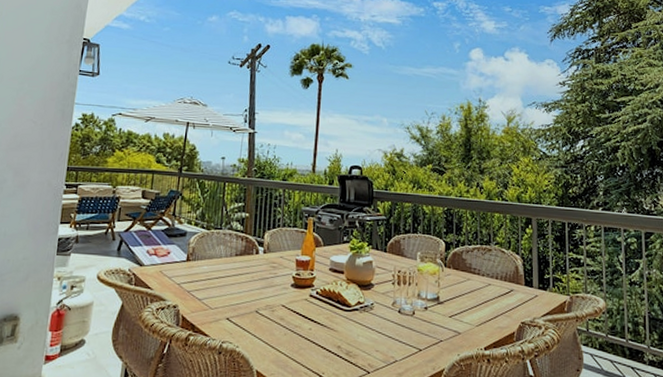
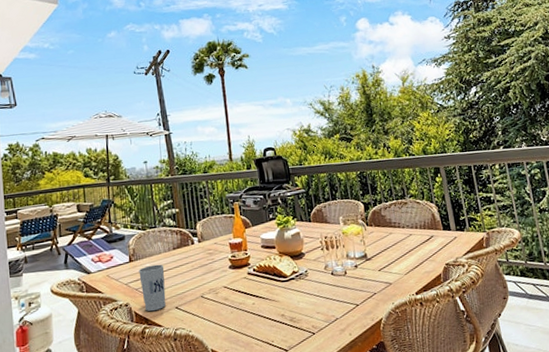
cup: none [193,268,223,319] -> present [139,264,166,312]

